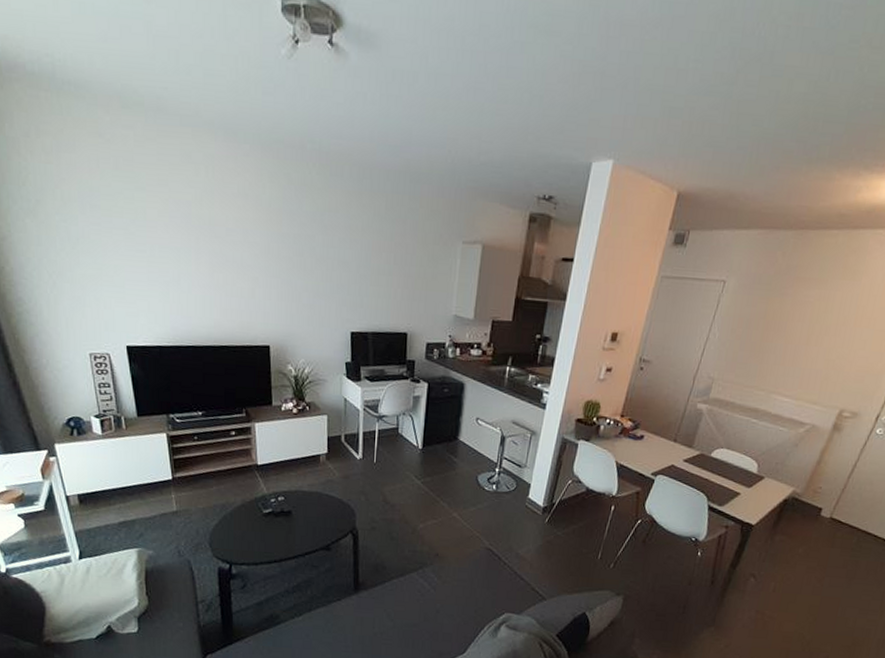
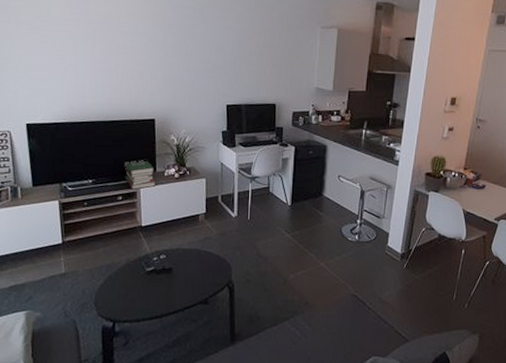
books: none [238,392,272,425] -> present [125,160,156,190]

